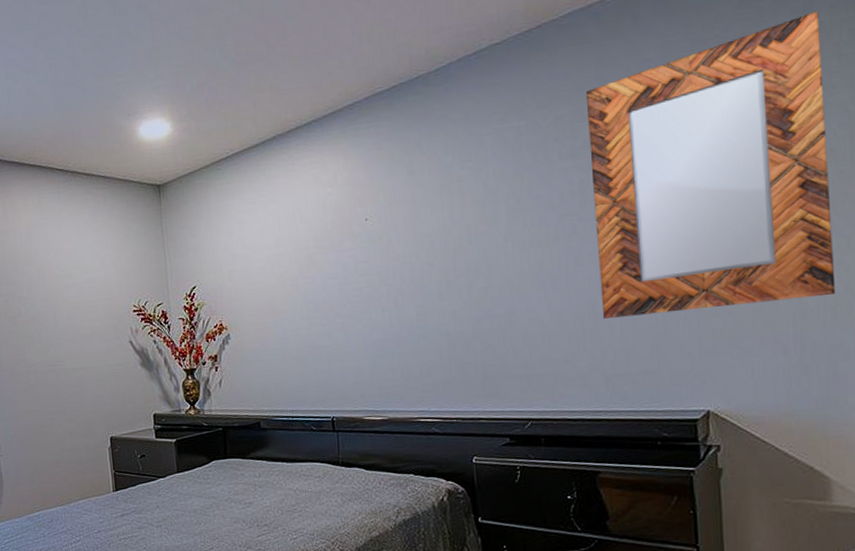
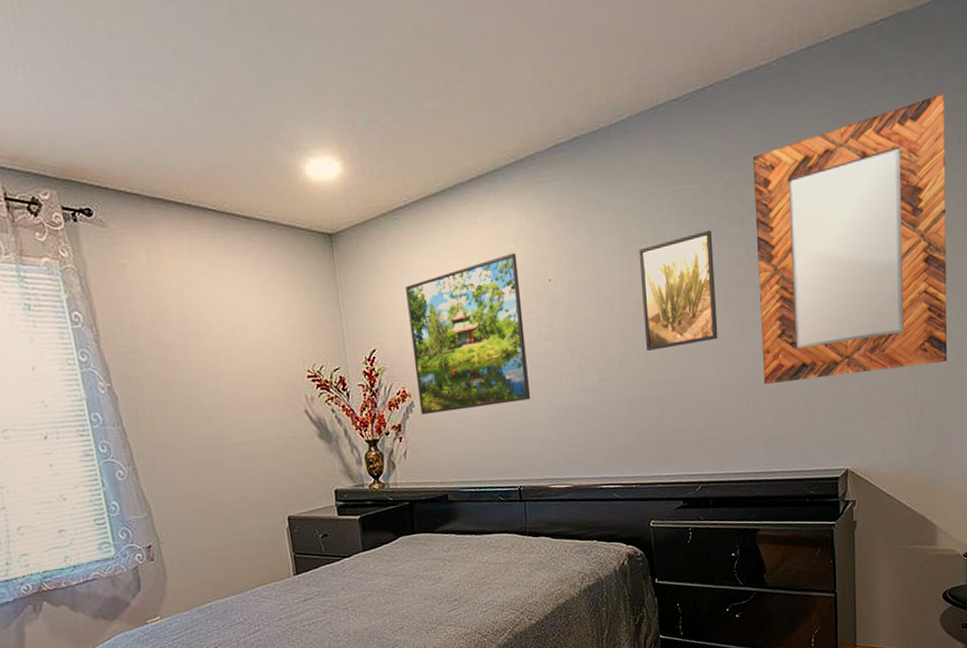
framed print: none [225,195,346,346] -> present [405,252,531,414]
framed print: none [460,165,549,285] -> present [638,229,718,351]

